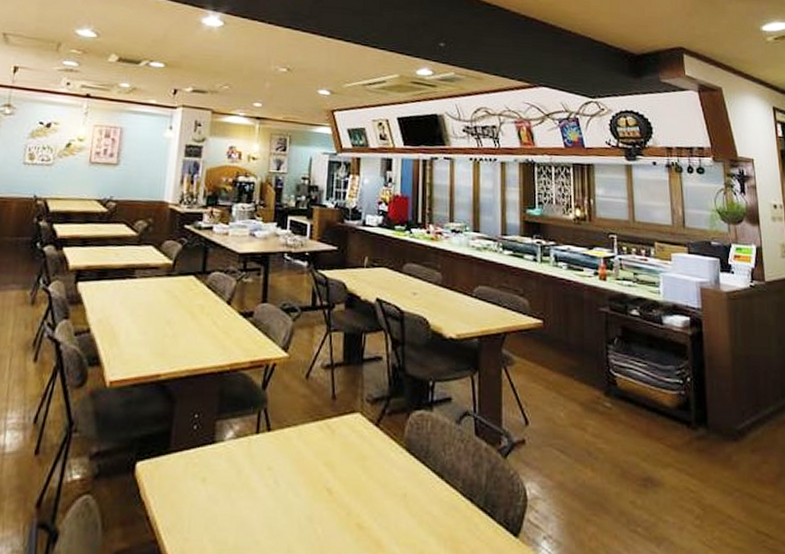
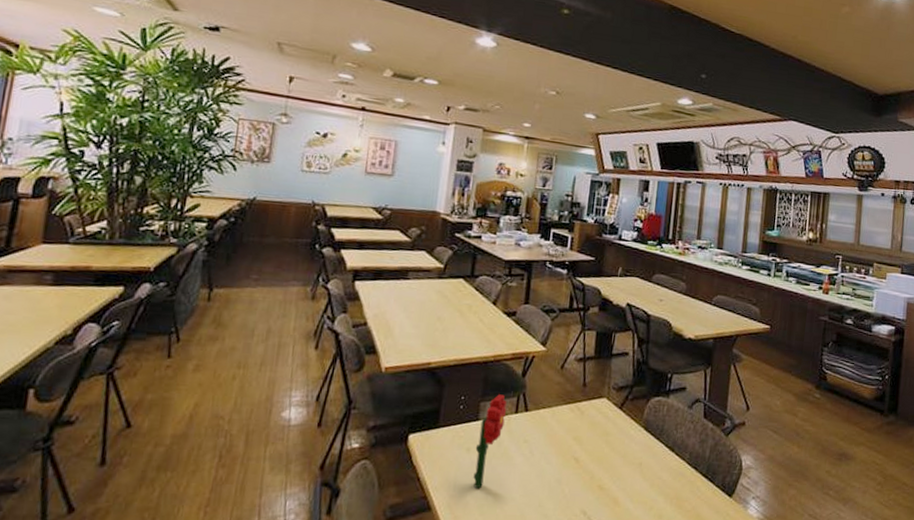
flower: none [210,411,247,530] -> present [473,394,507,489]

